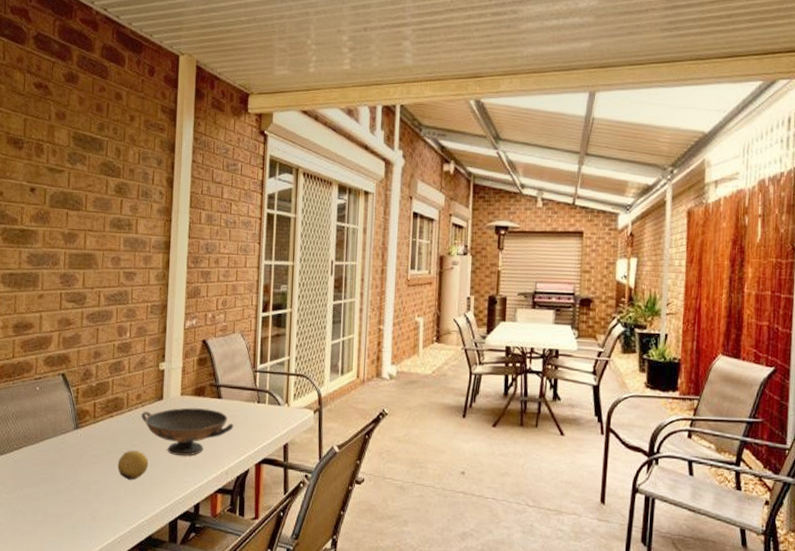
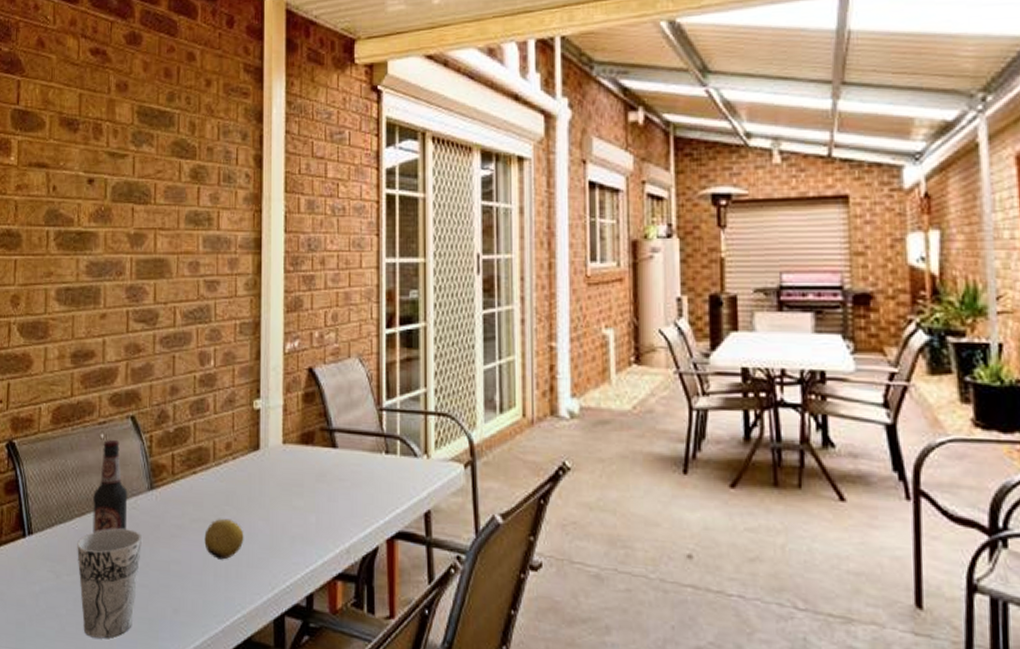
cup: none [15,458,68,540] -> present [77,528,142,639]
bottle: none [28,391,58,462] -> present [93,439,128,534]
decorative bowl: present [141,407,234,456] -> none [232,460,355,527]

